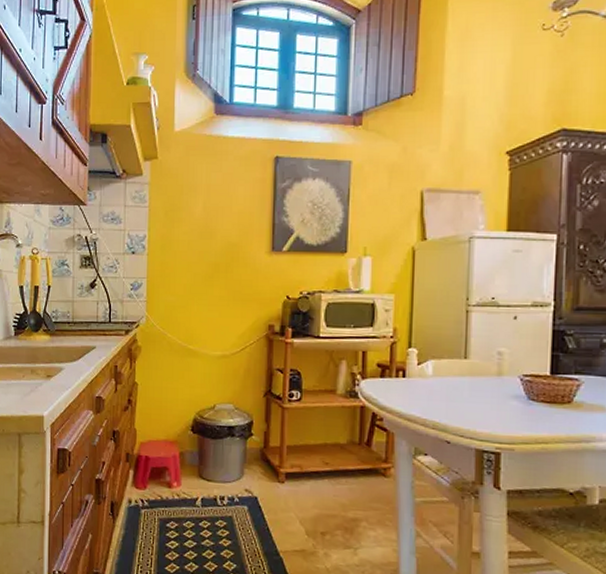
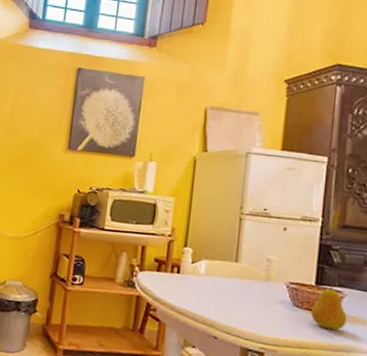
fruit: none [548,372,585,421] -> present [311,284,347,331]

